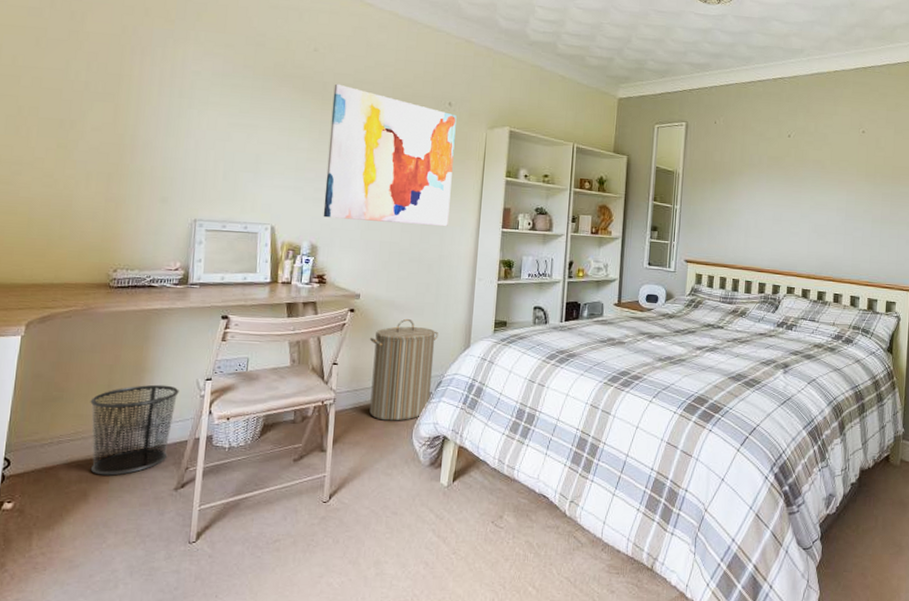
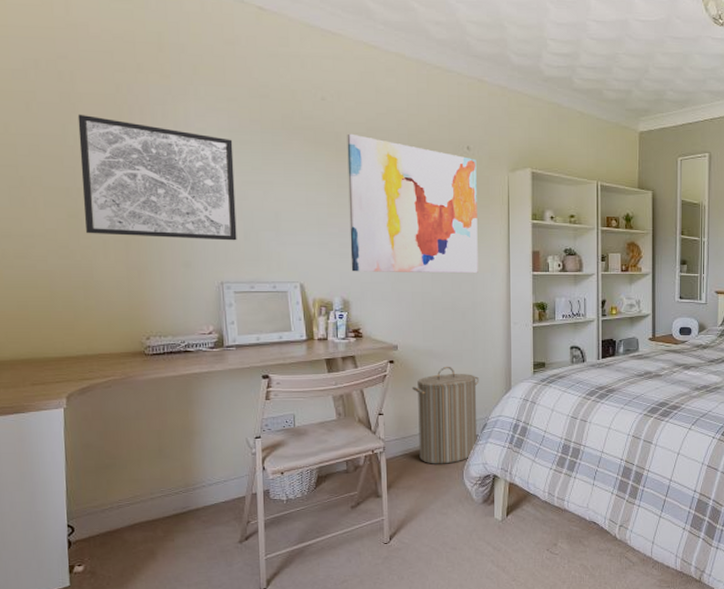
wall art: none [72,51,225,180] -> present [77,114,237,241]
waste bin: present [90,384,179,476] -> none [143,445,230,534]

